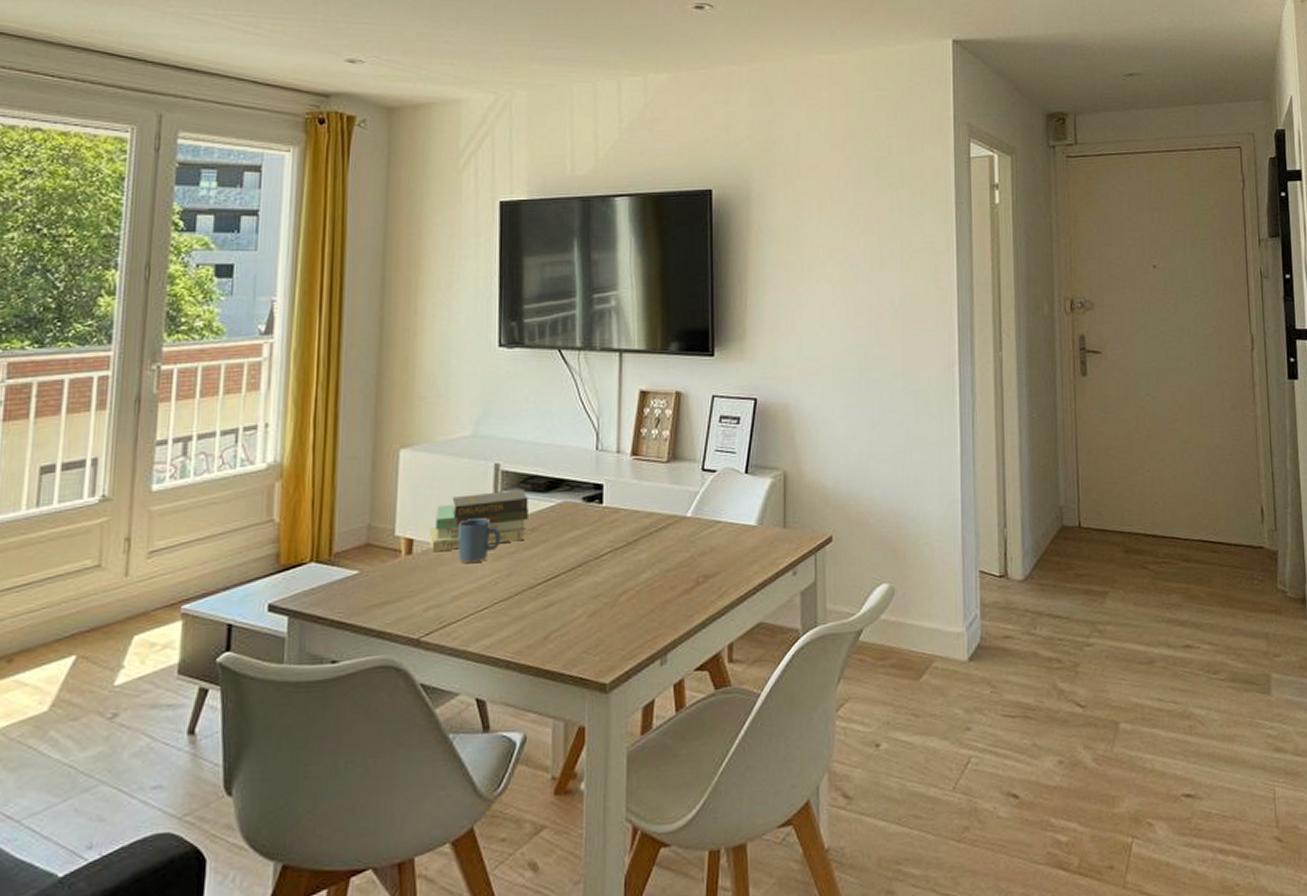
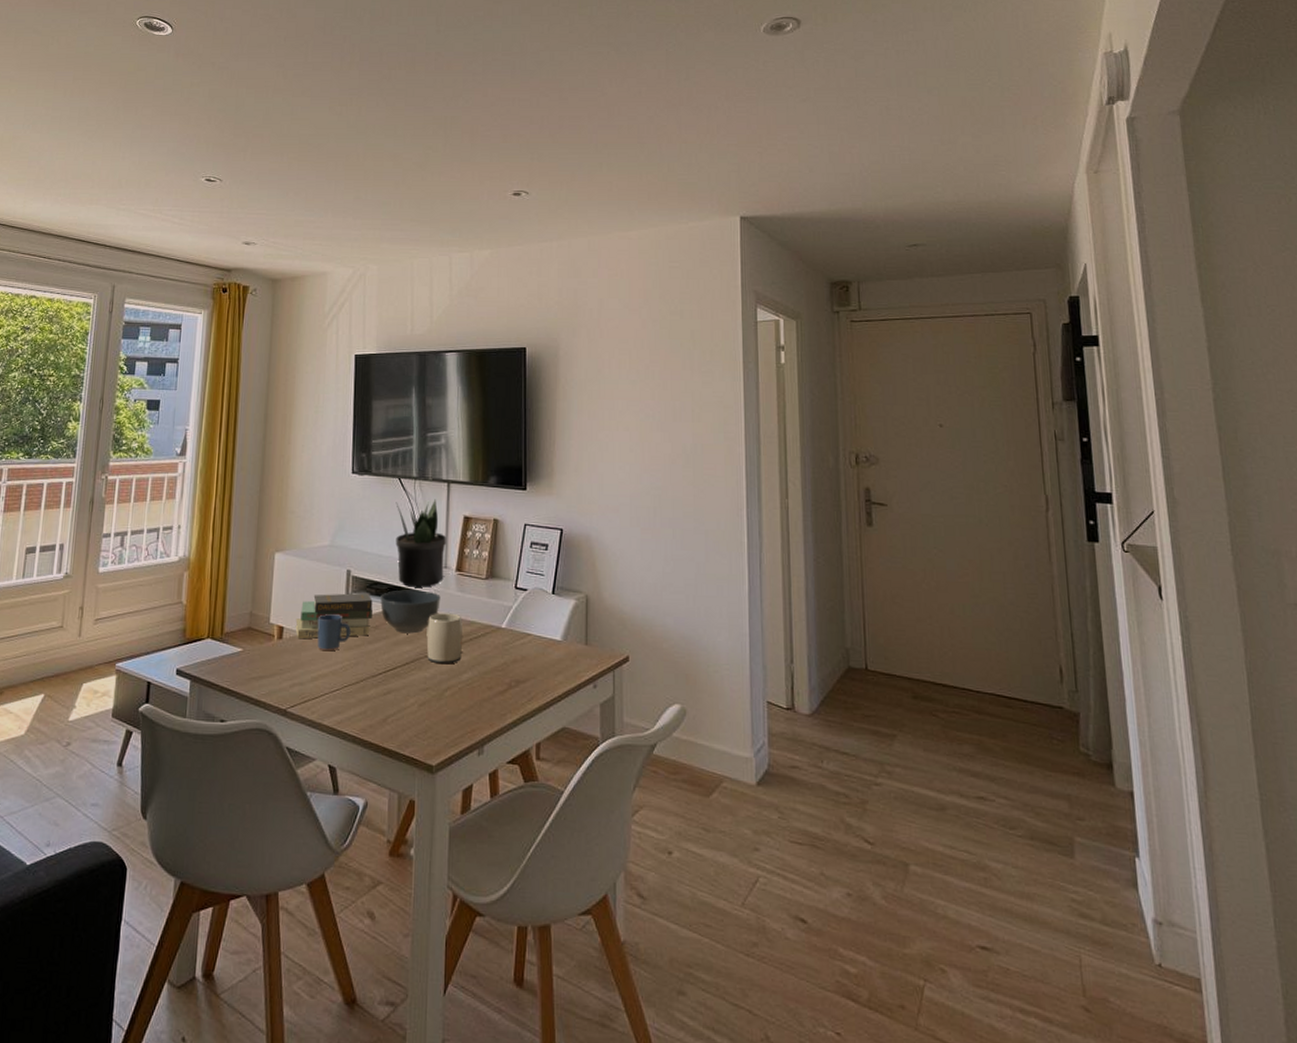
bowl: none [538,481,613,534] -> present [380,589,441,634]
planter: none [555,372,619,478] -> present [395,499,446,588]
mug: none [596,505,641,566] -> present [426,613,464,664]

